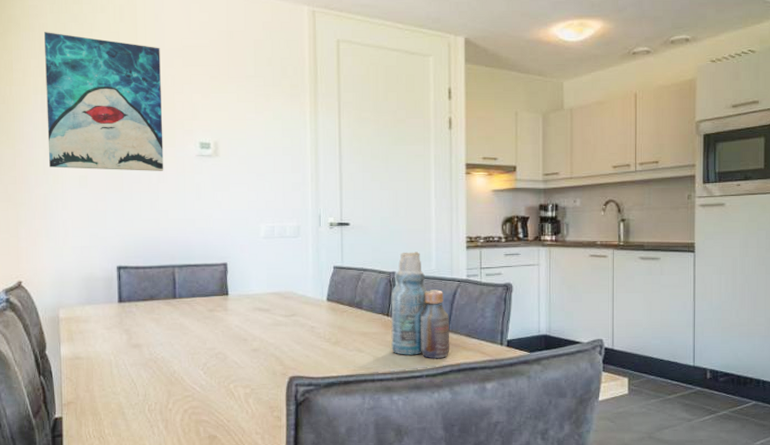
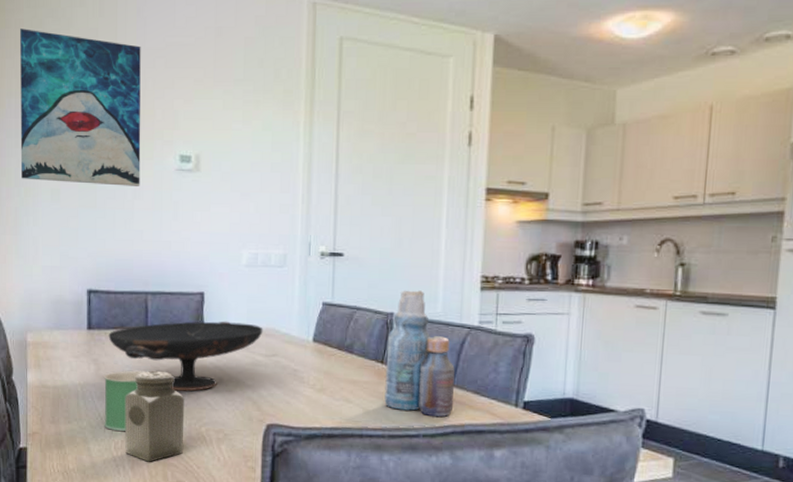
mug: none [136,337,177,394] -> present [104,370,147,431]
decorative bowl: none [139,287,282,353] -> present [108,321,263,391]
salt shaker: none [156,336,214,420] -> present [124,370,185,462]

